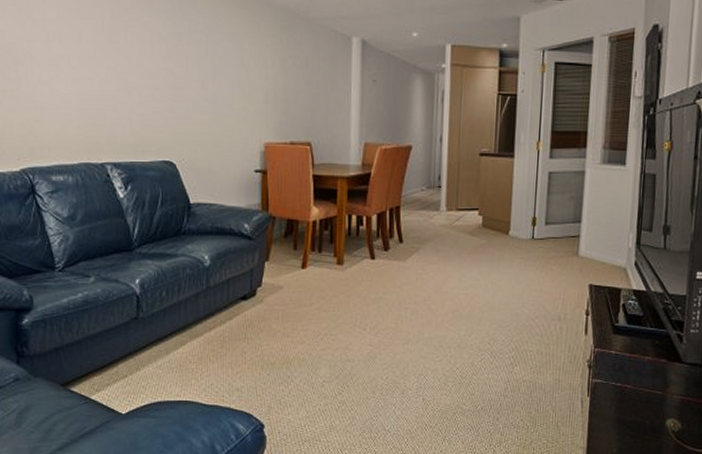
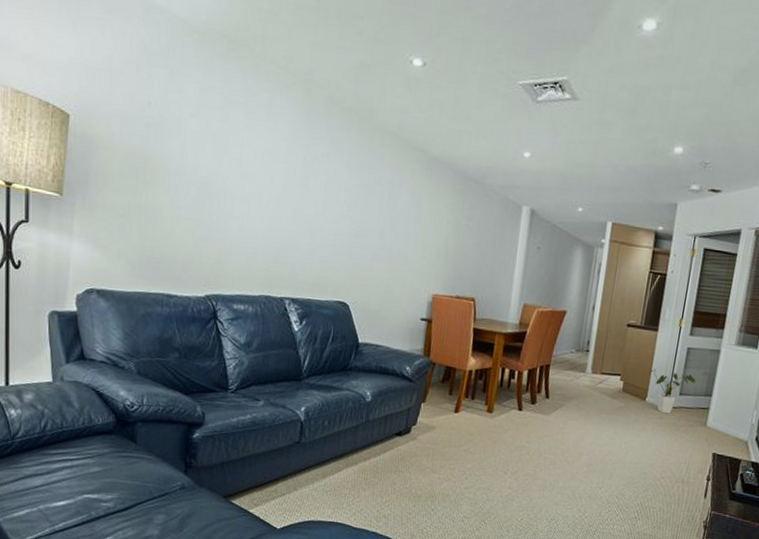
house plant: none [510,198,562,247] -> present [650,368,696,414]

